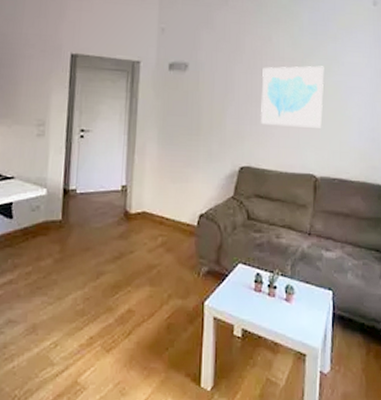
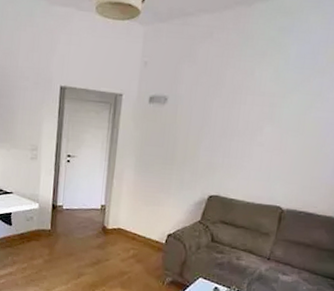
wall art: present [261,66,324,128] -> none [234,101,307,163]

